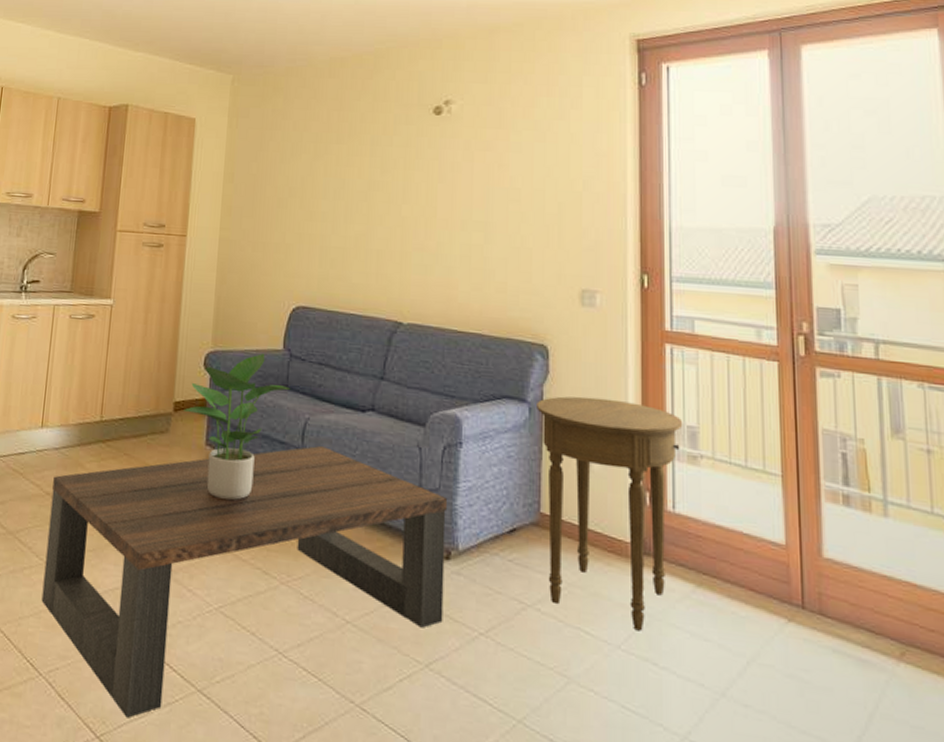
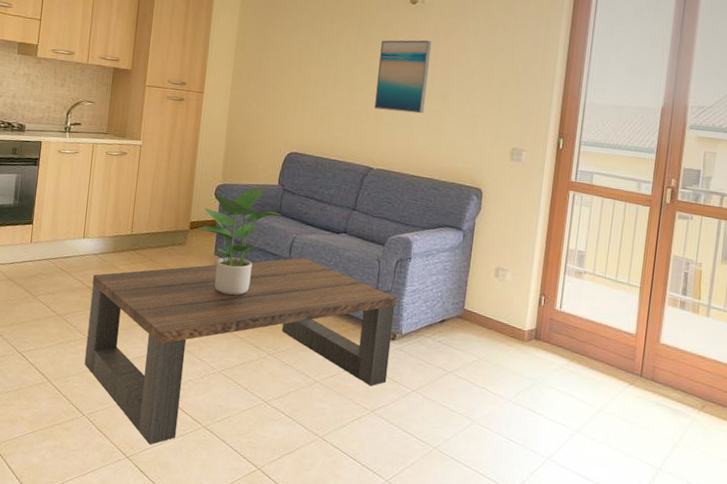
wall art: none [399,157,465,250] -> present [374,40,432,114]
side table: present [537,396,683,631] -> none [465,227,575,390]

